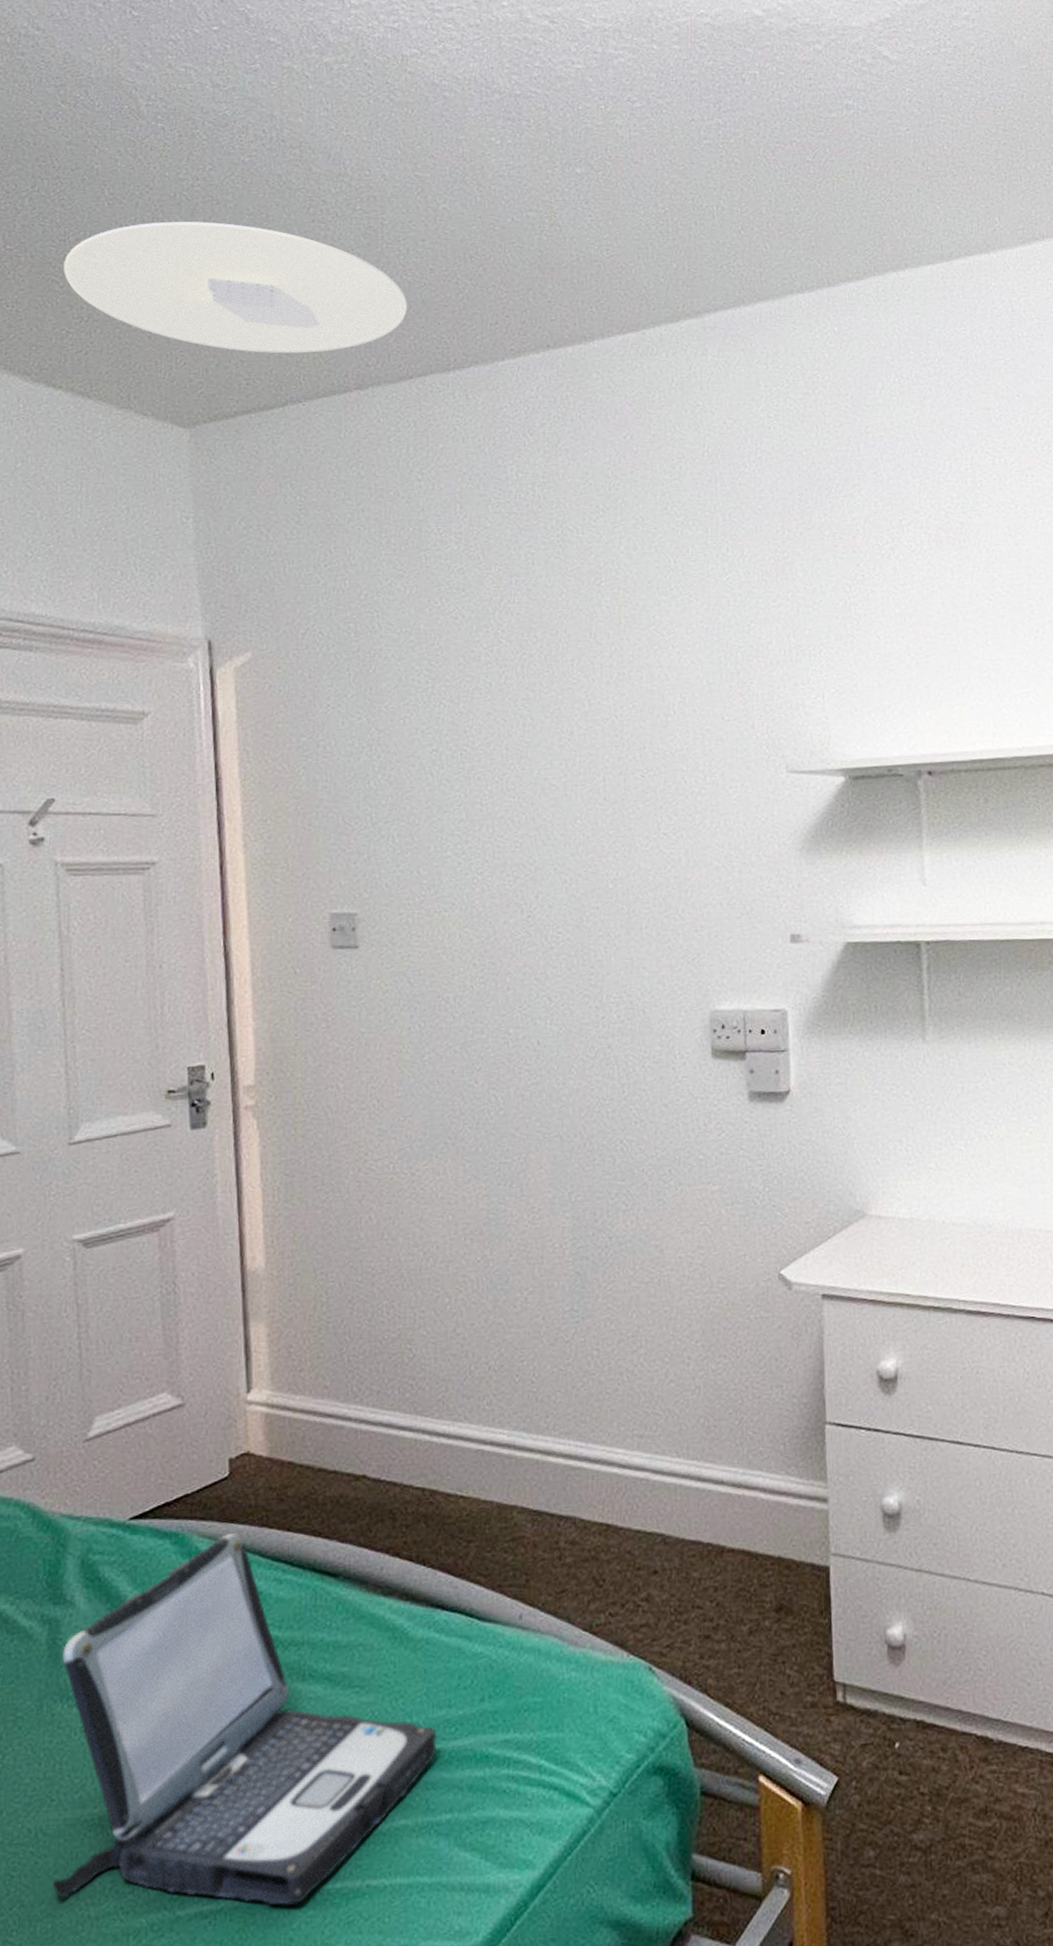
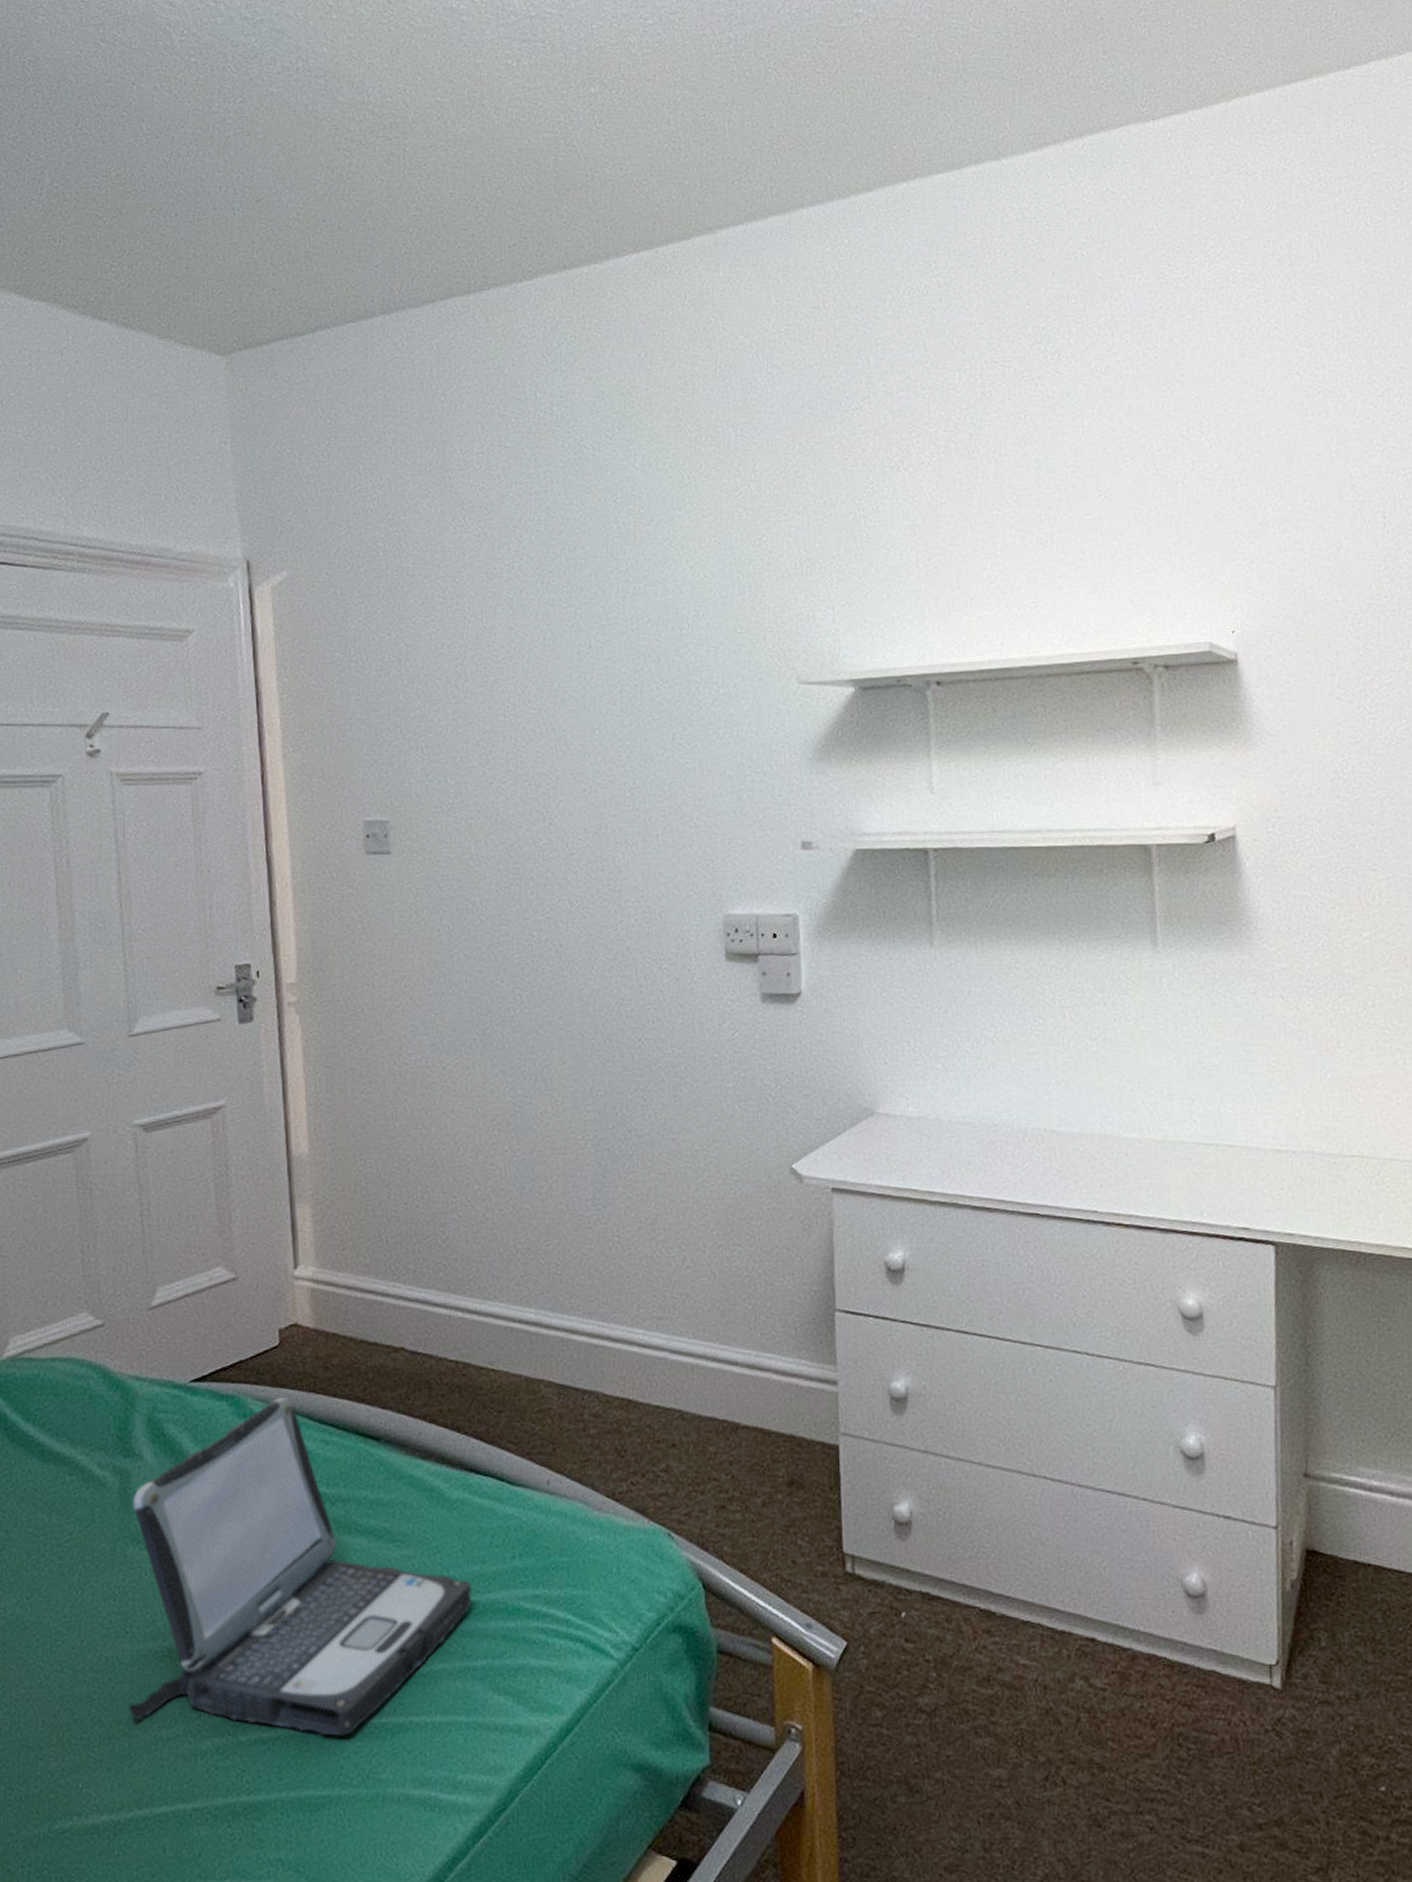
ceiling light: present [63,221,407,354] -> none [106,153,429,281]

